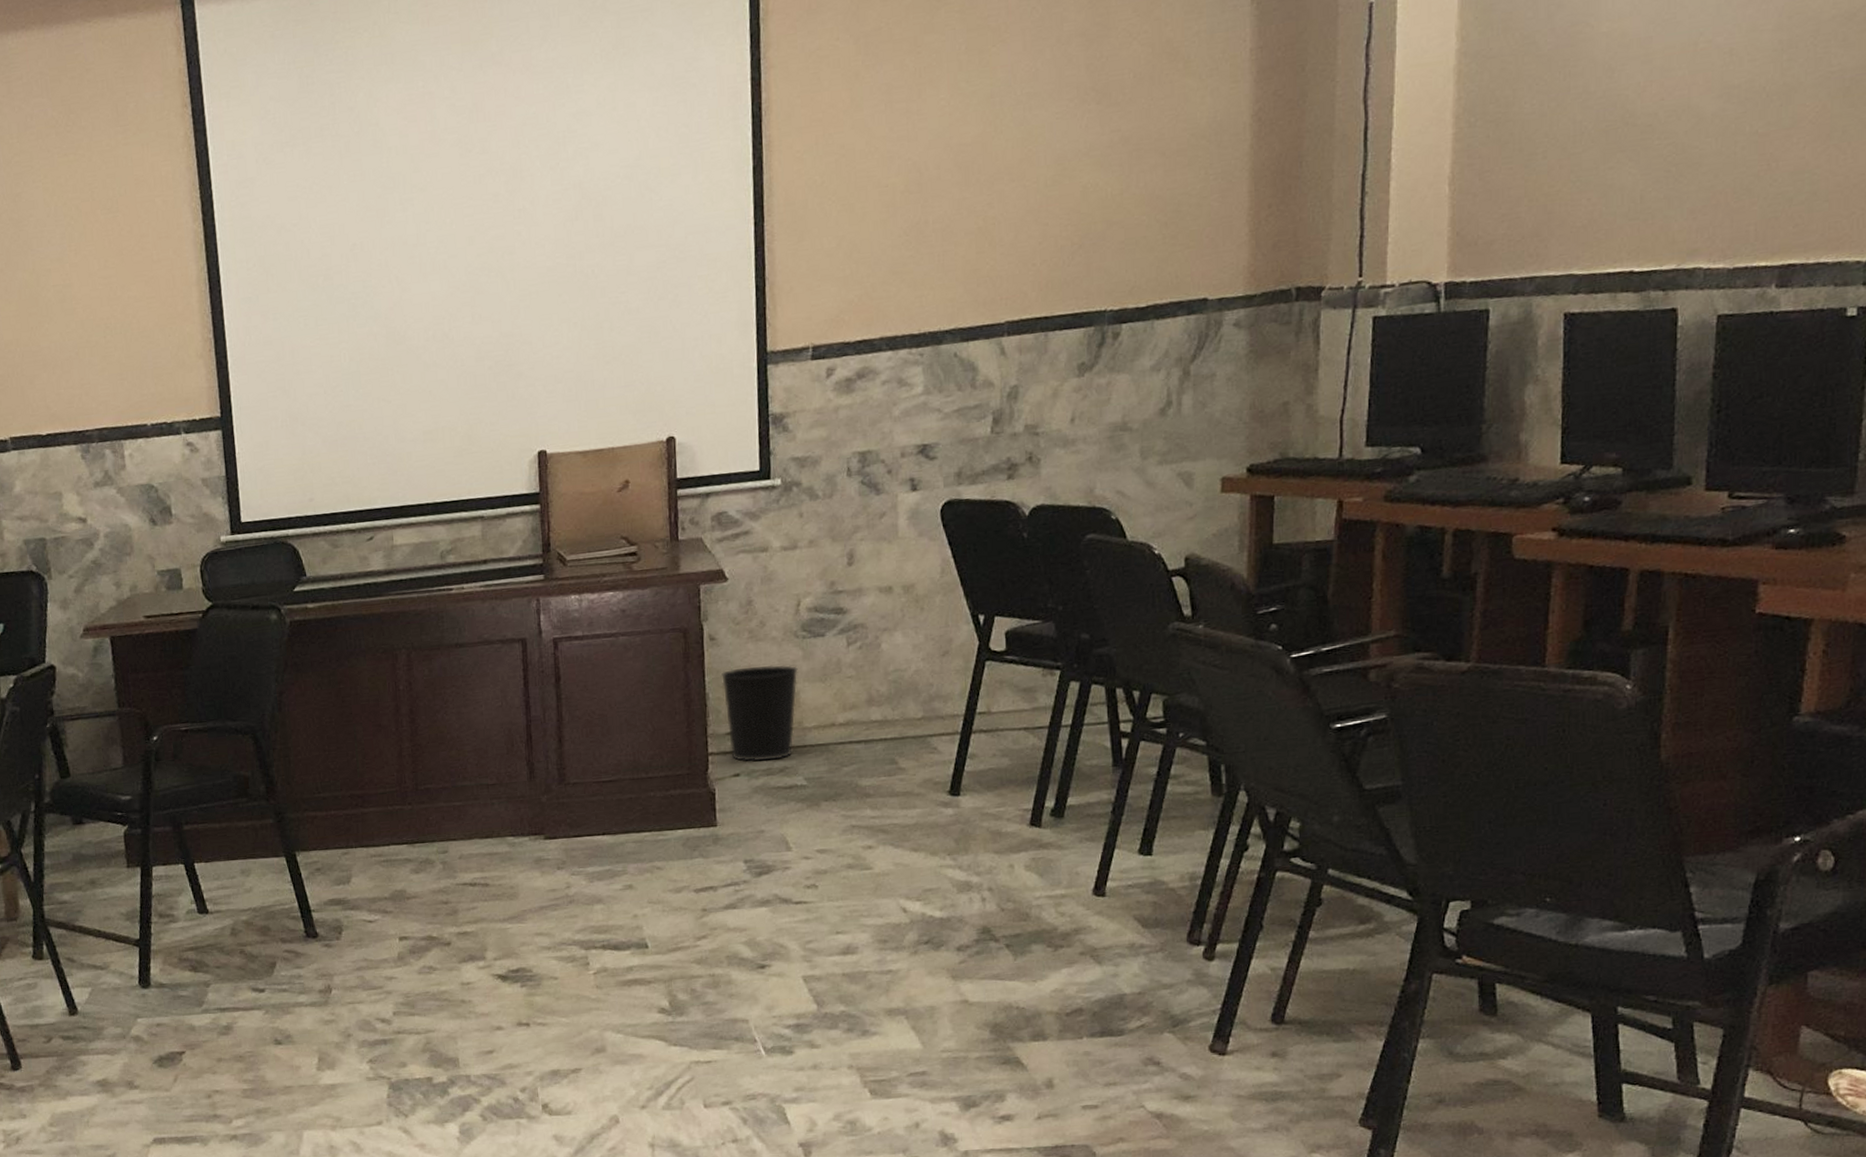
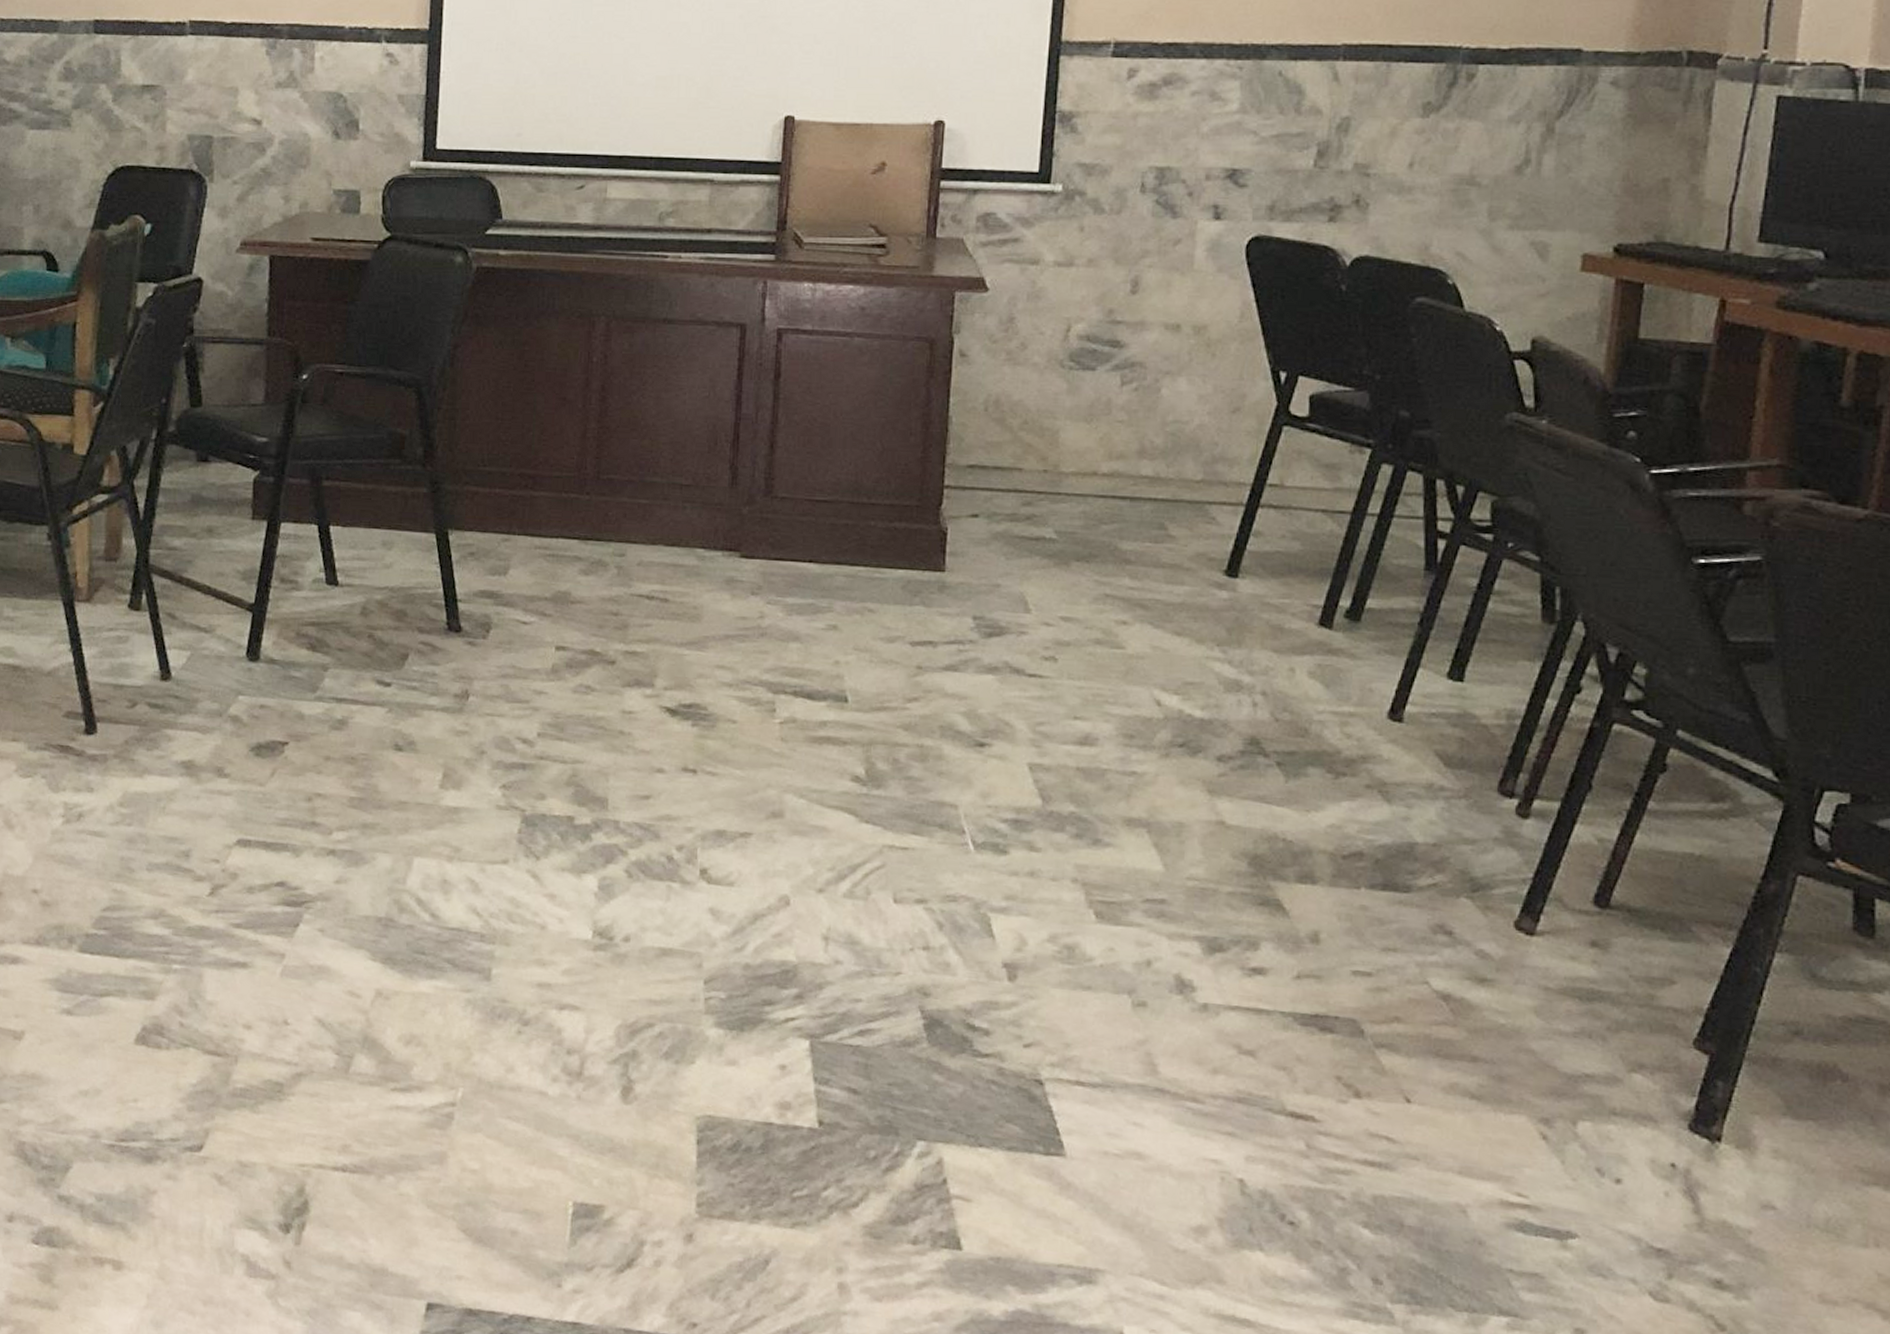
wastebasket: present [720,664,798,762] -> none [968,393,1060,505]

